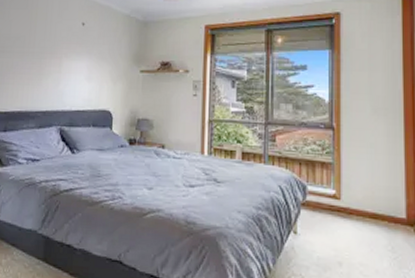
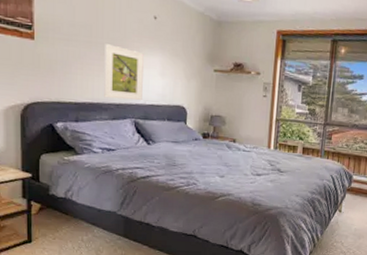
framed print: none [32,53,71,107] -> present [104,44,144,101]

